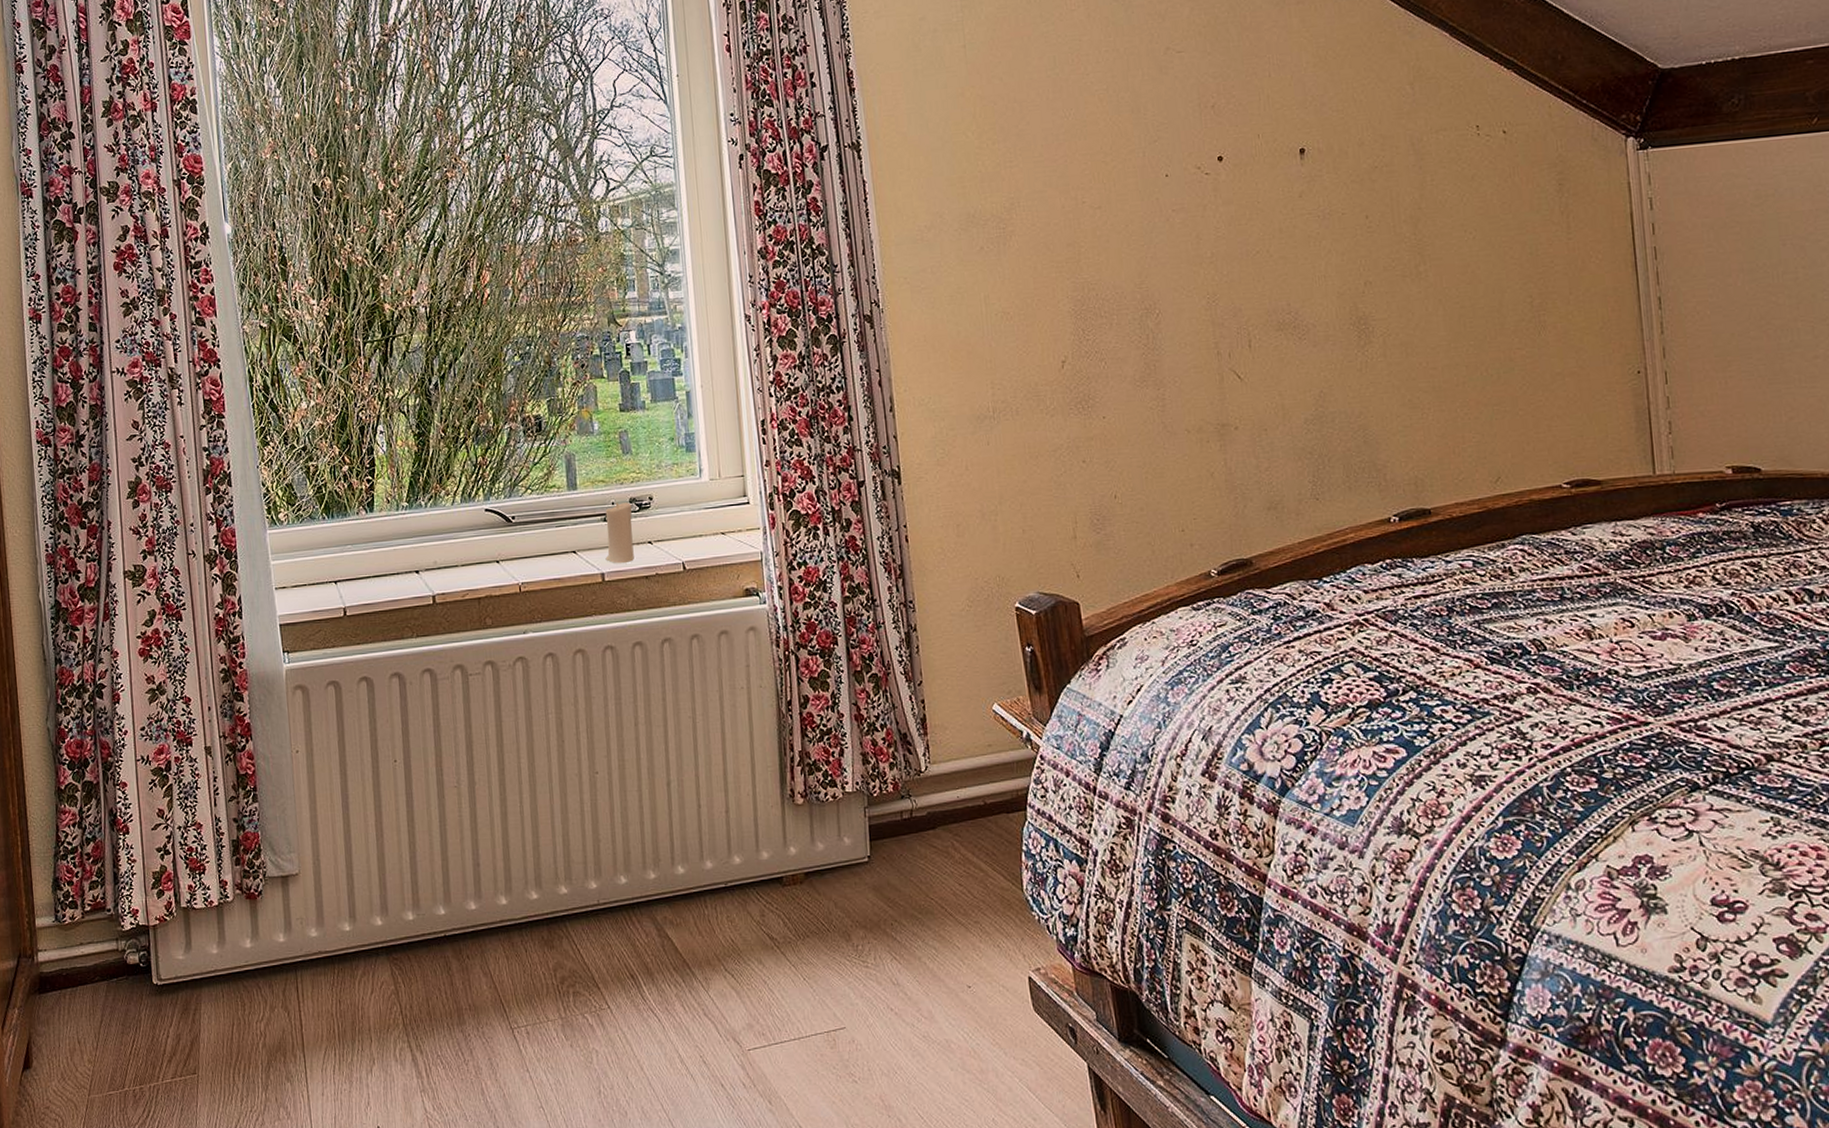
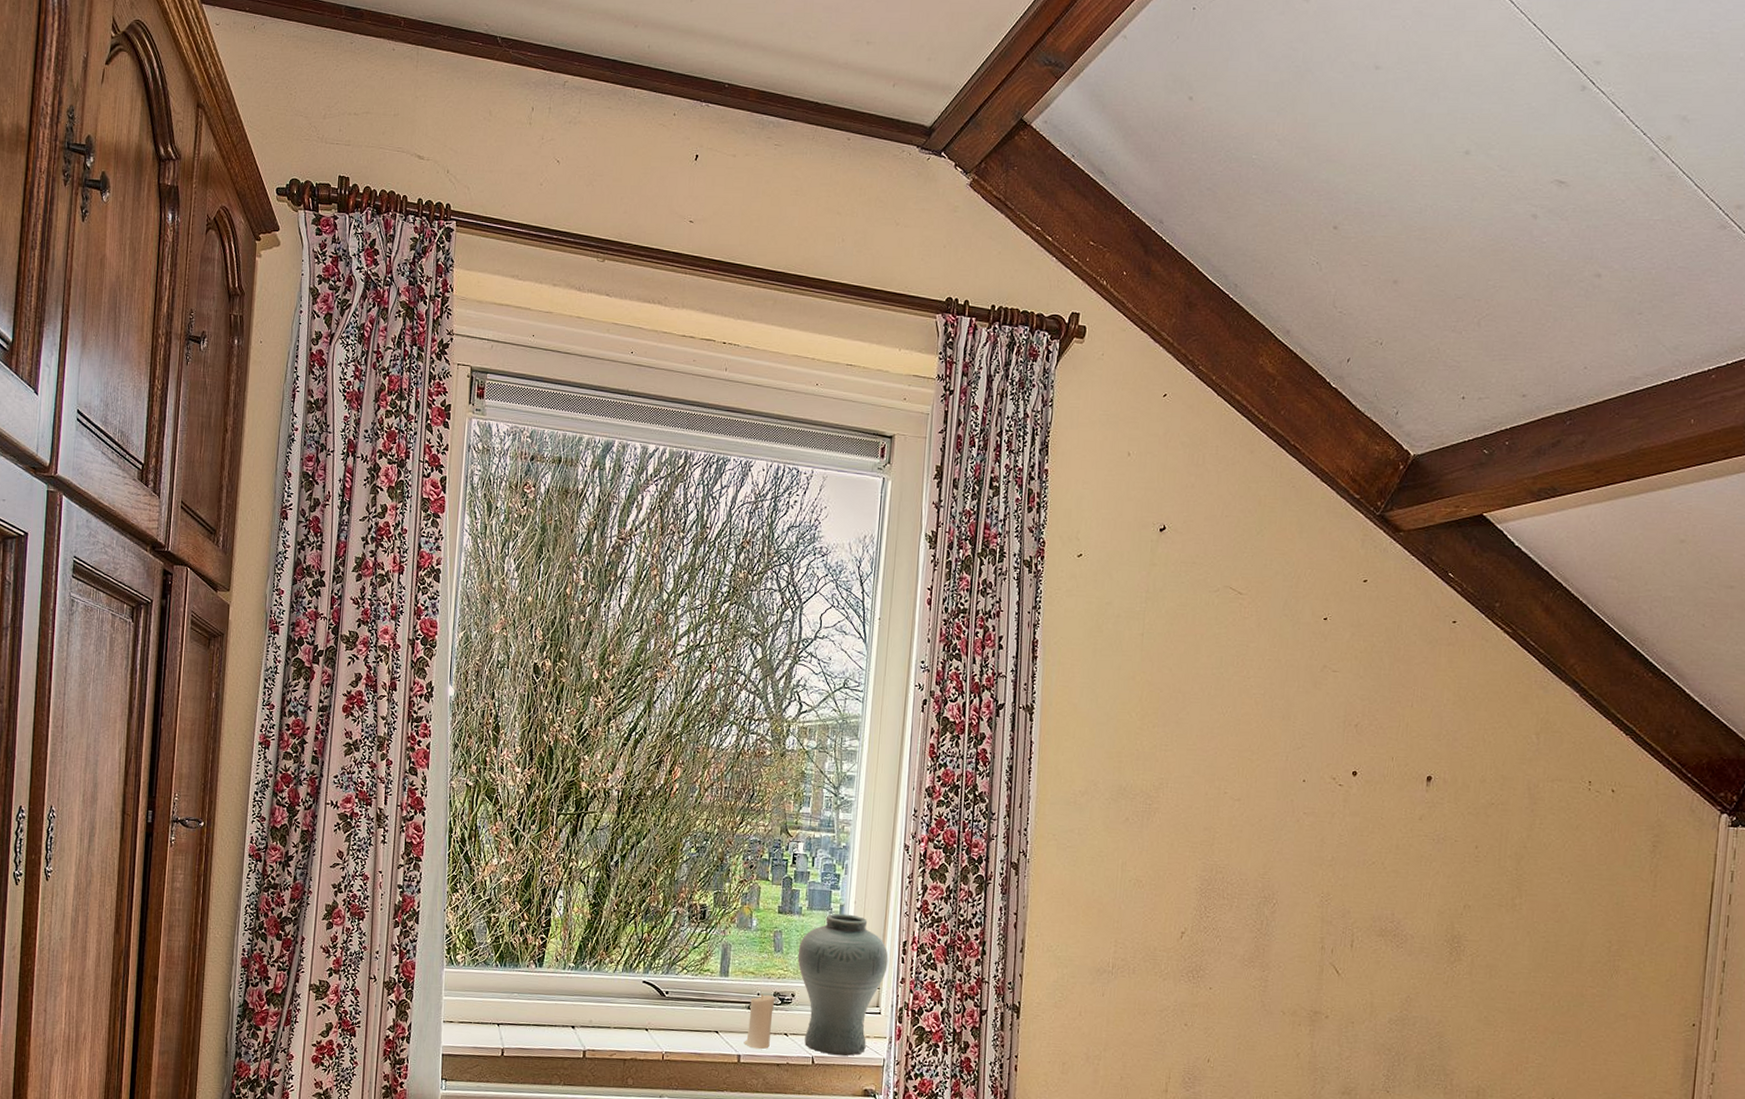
vase: none [648,400,749,557] -> present [797,913,888,1056]

